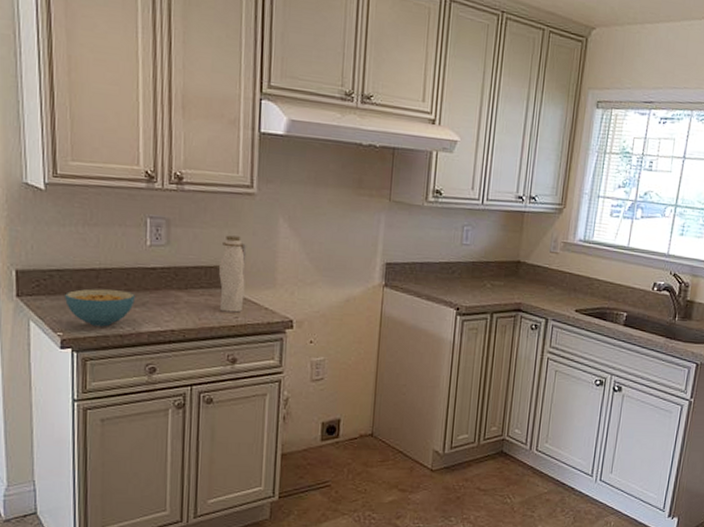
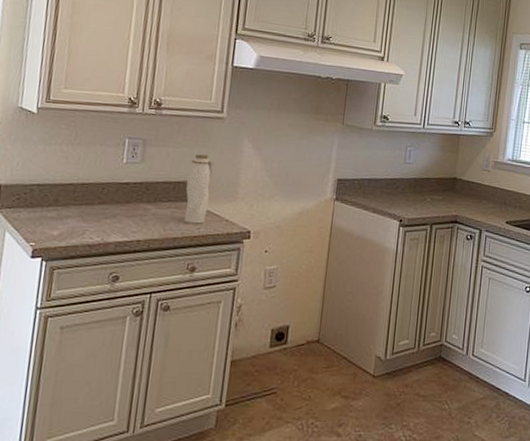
cereal bowl: present [65,289,135,327] -> none [41,202,107,237]

